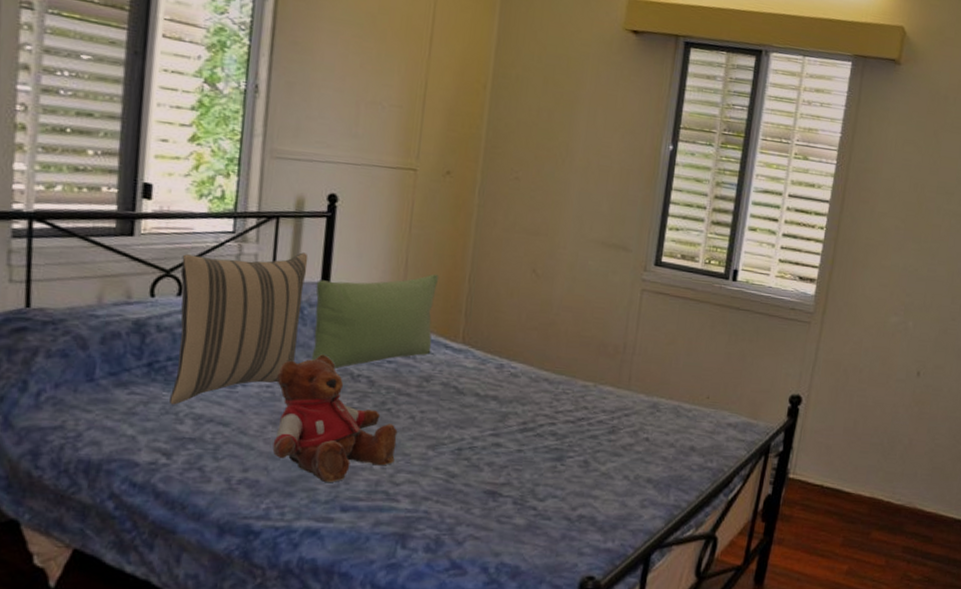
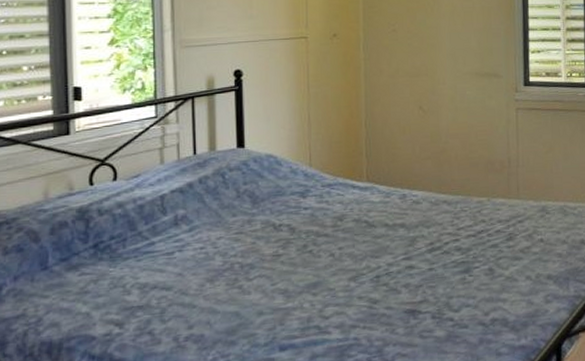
pillow: present [170,252,308,405] -> none [114,124,224,279]
teddy bear: present [272,354,398,482] -> none [209,211,322,326]
pillow: present [311,274,439,370] -> none [233,124,341,223]

